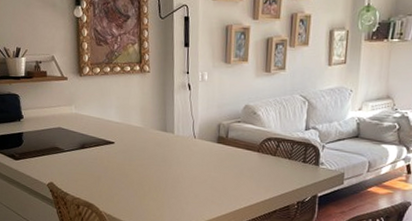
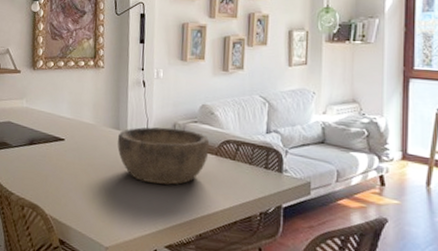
bowl: none [164,127,252,181] -> present [117,127,210,185]

